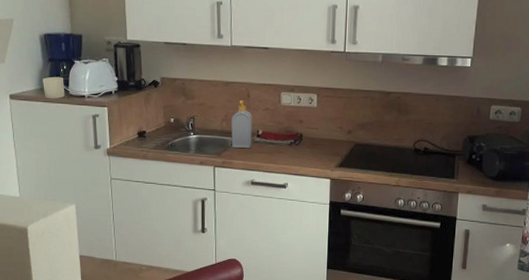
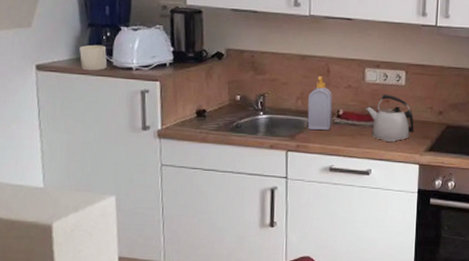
kettle: none [282,115,326,159] -> present [366,94,415,142]

